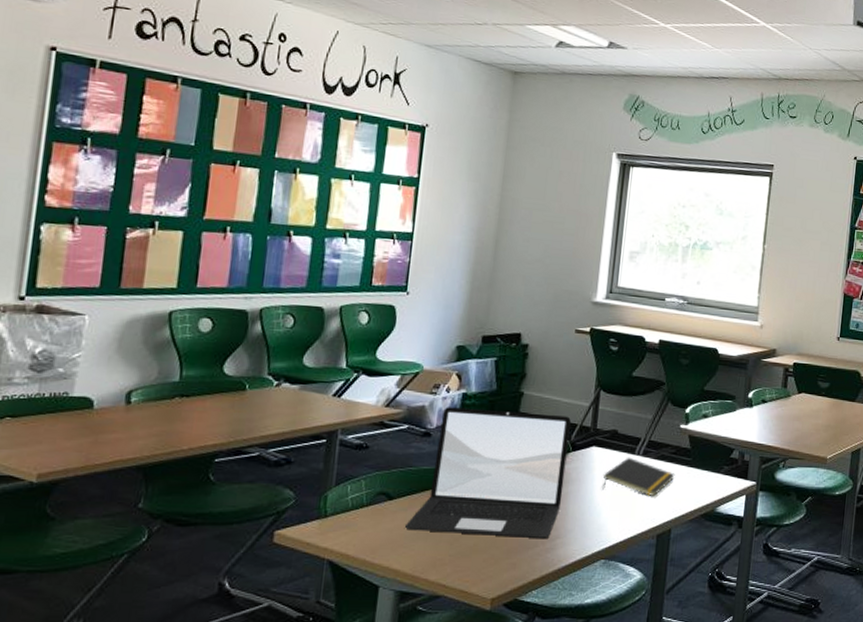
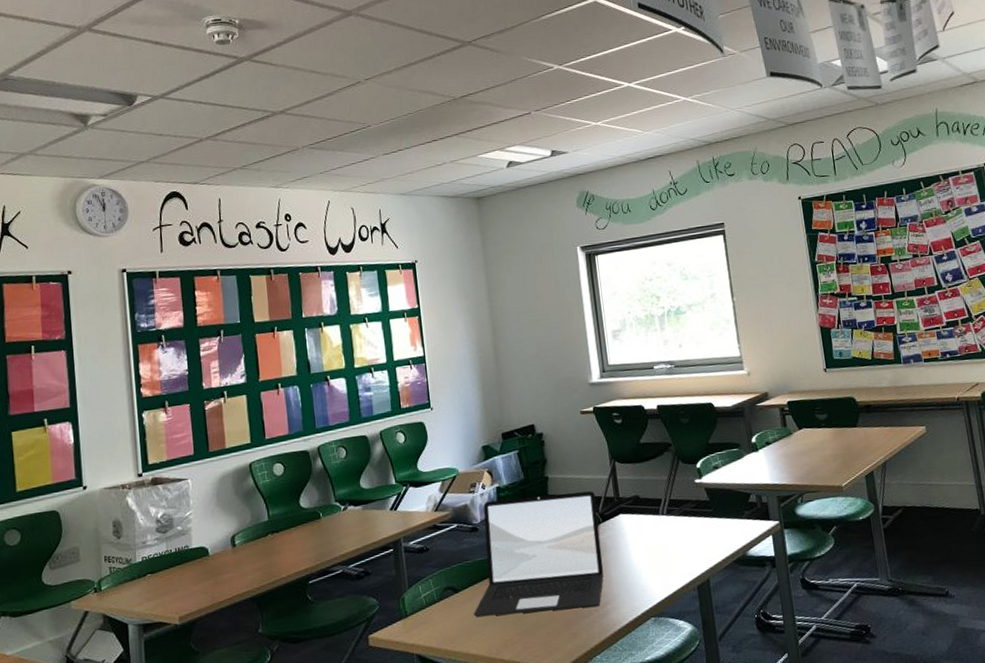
notepad: present [602,457,675,497] -> none [635,518,701,553]

